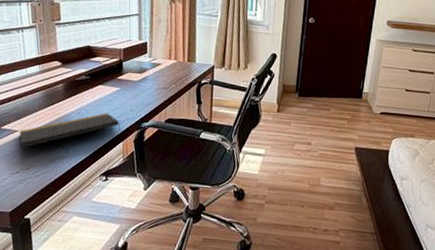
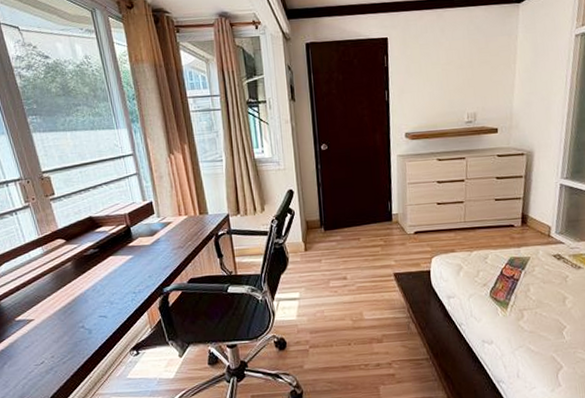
notepad: present [19,113,121,149] -> none [35,284,143,337]

